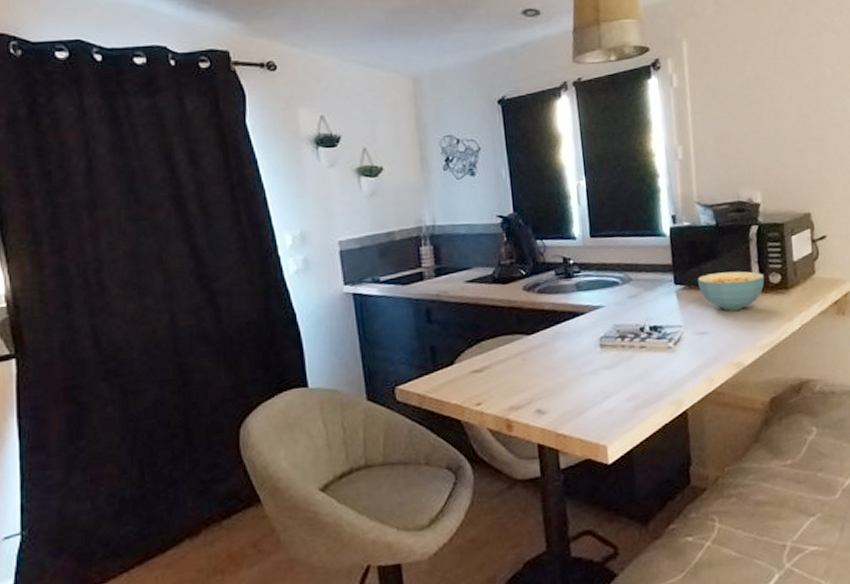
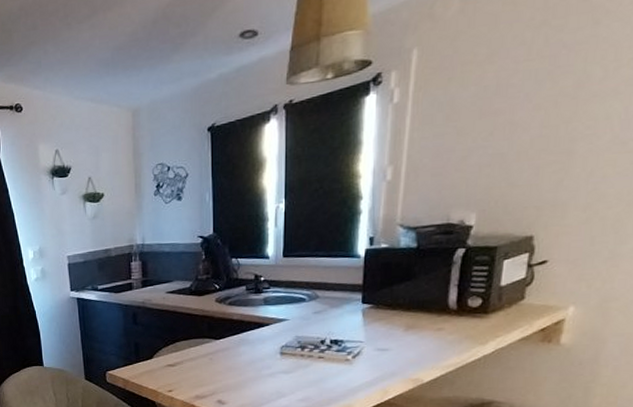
cereal bowl: present [697,271,765,311] -> none [386,293,463,331]

